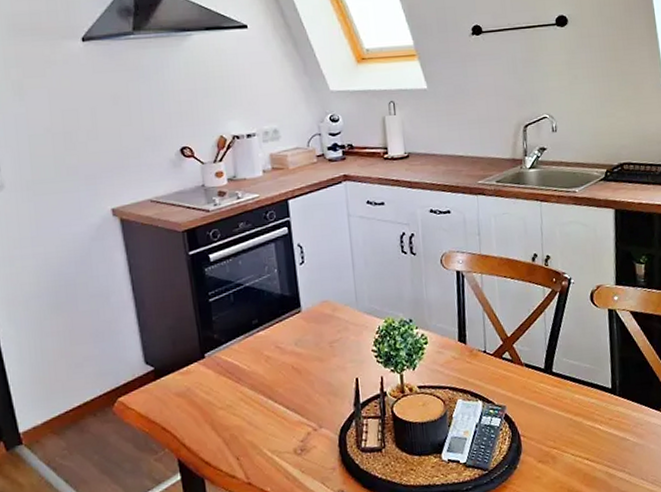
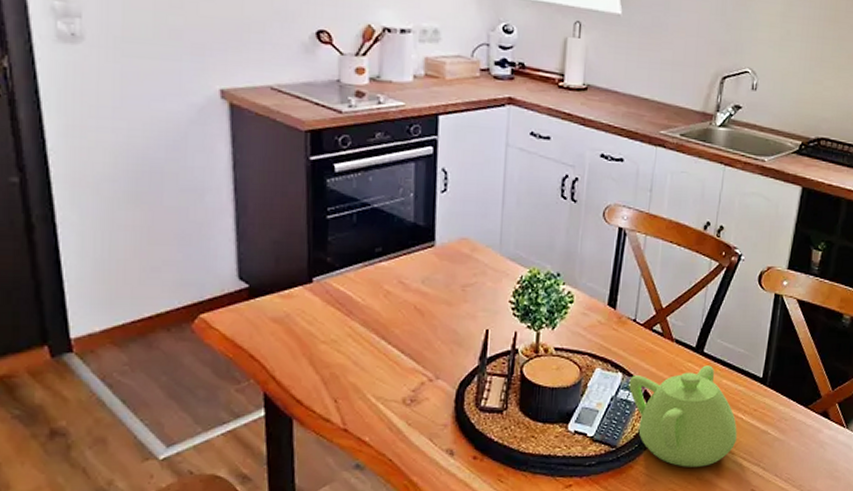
teapot: none [489,383,599,481] -> present [629,365,737,467]

